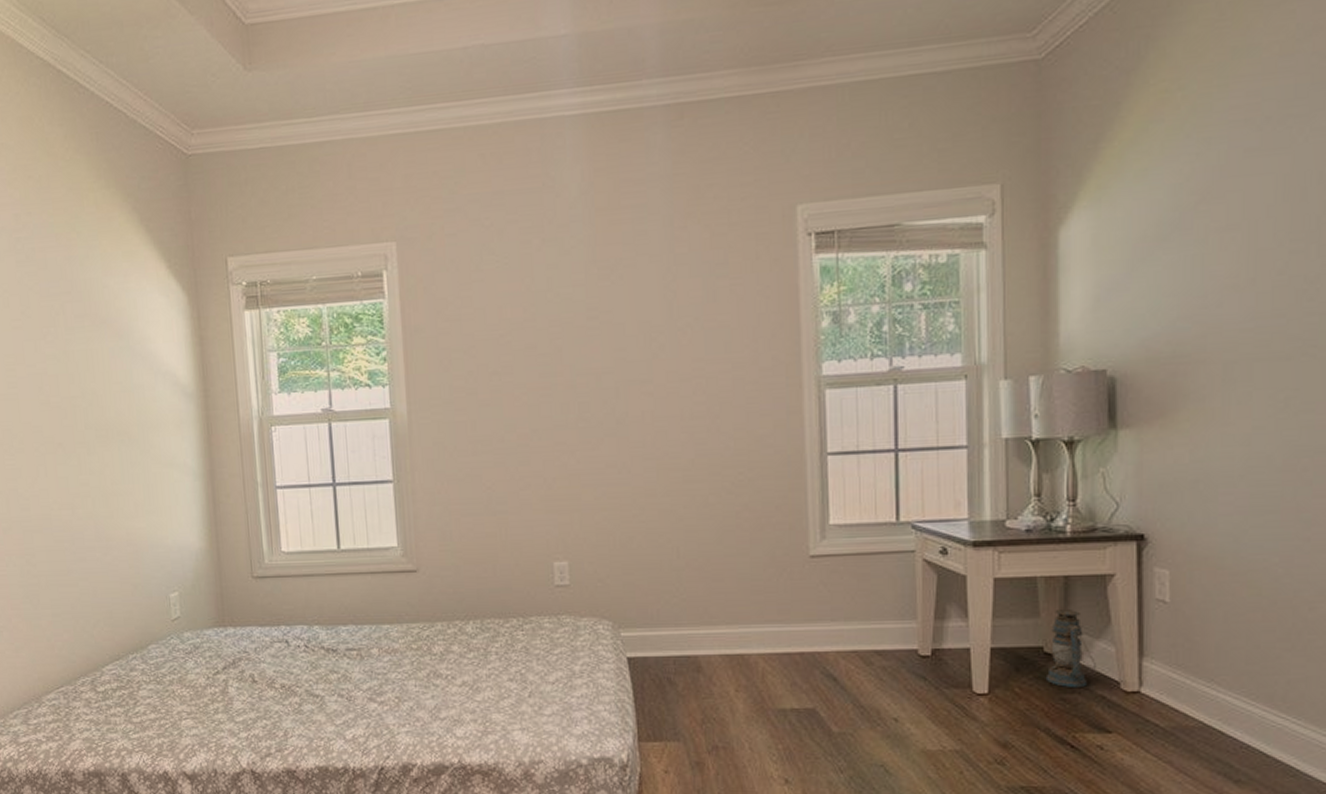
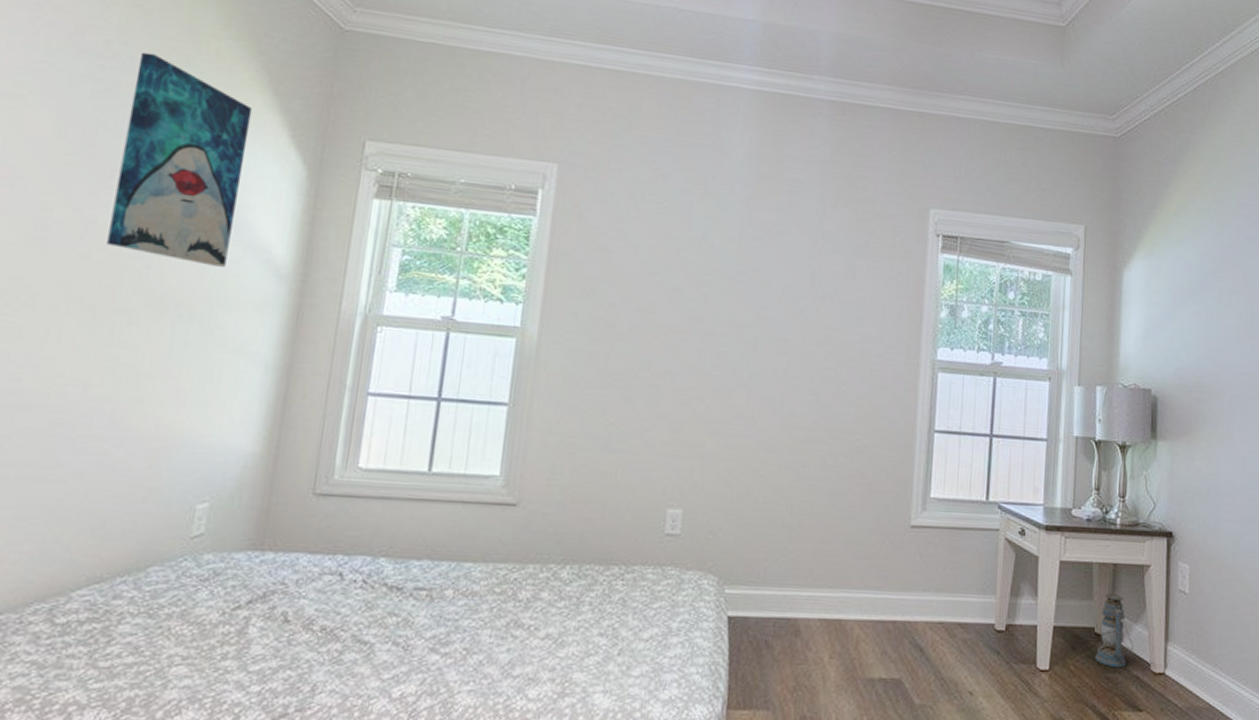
wall art: none [41,217,145,396] -> present [107,52,253,267]

